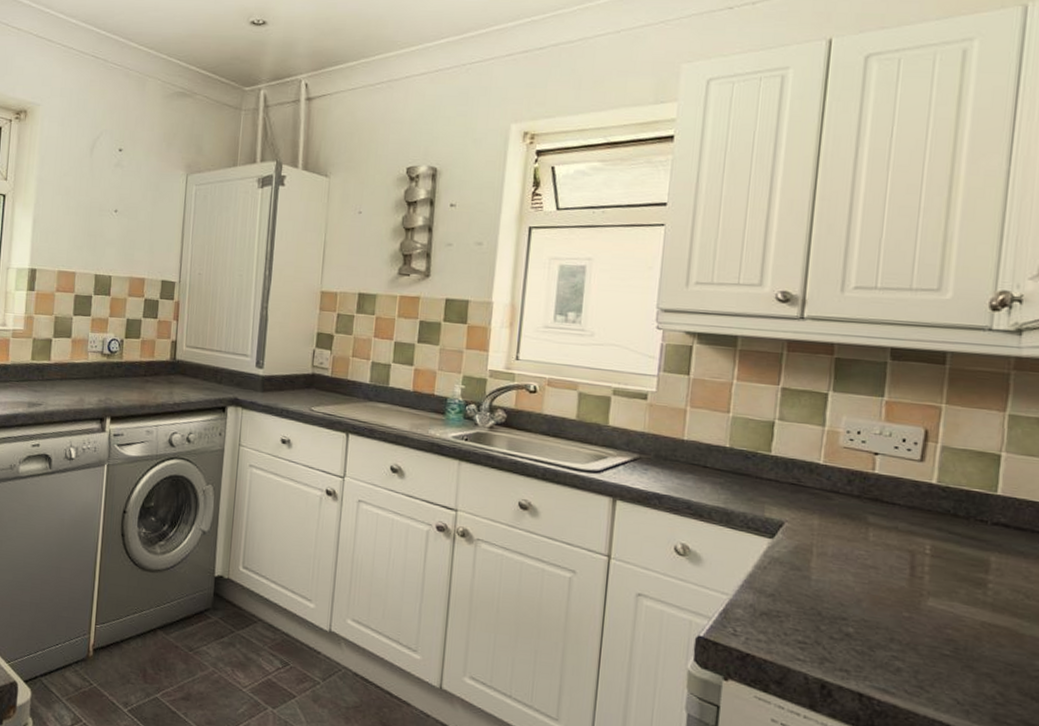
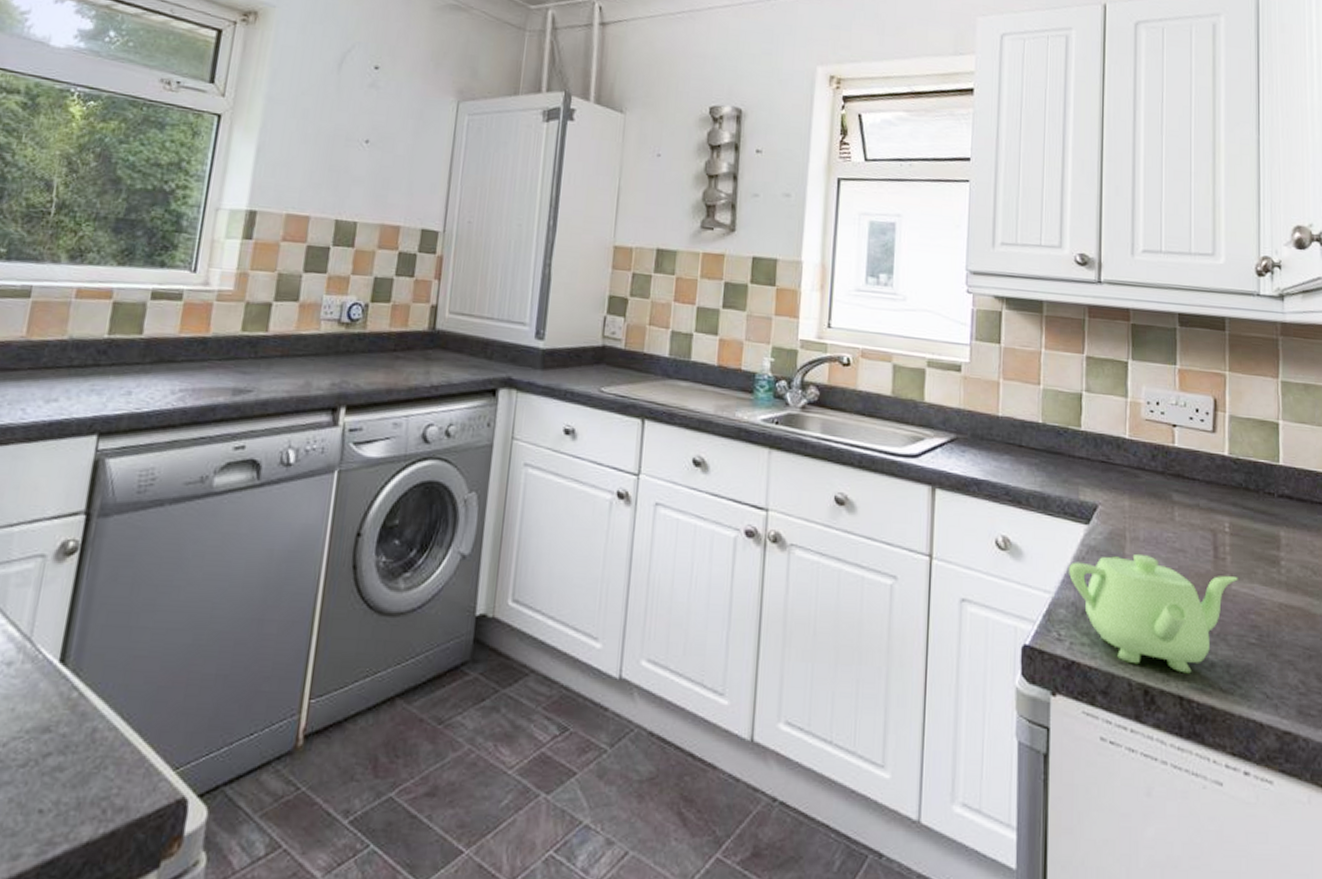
teapot: none [749,568,936,675] -> present [1069,554,1238,674]

